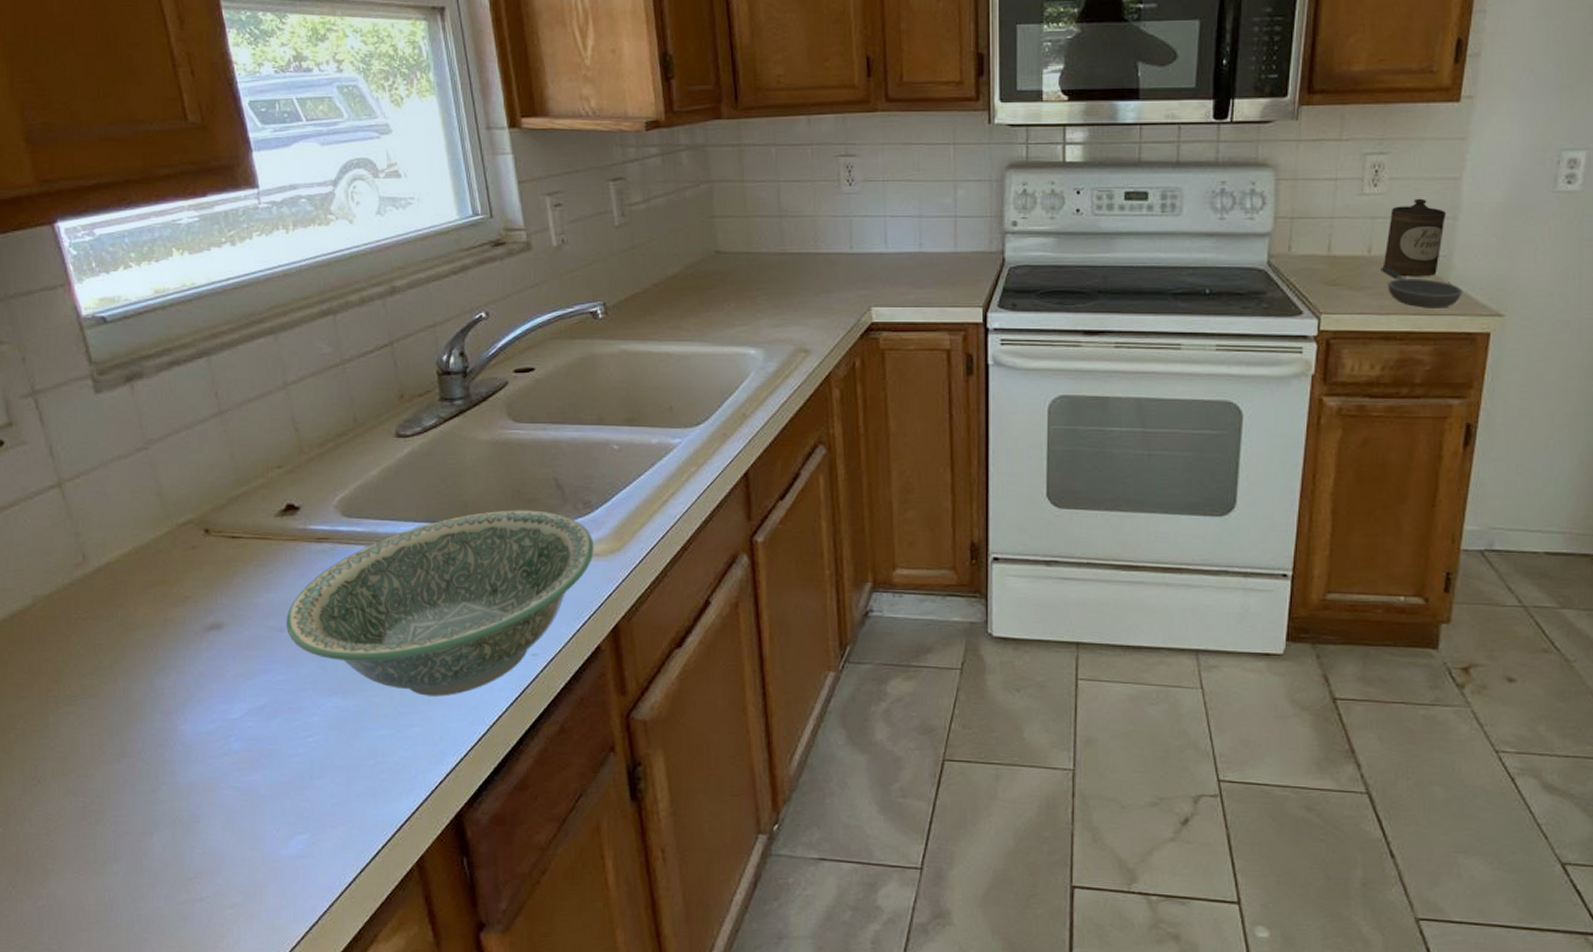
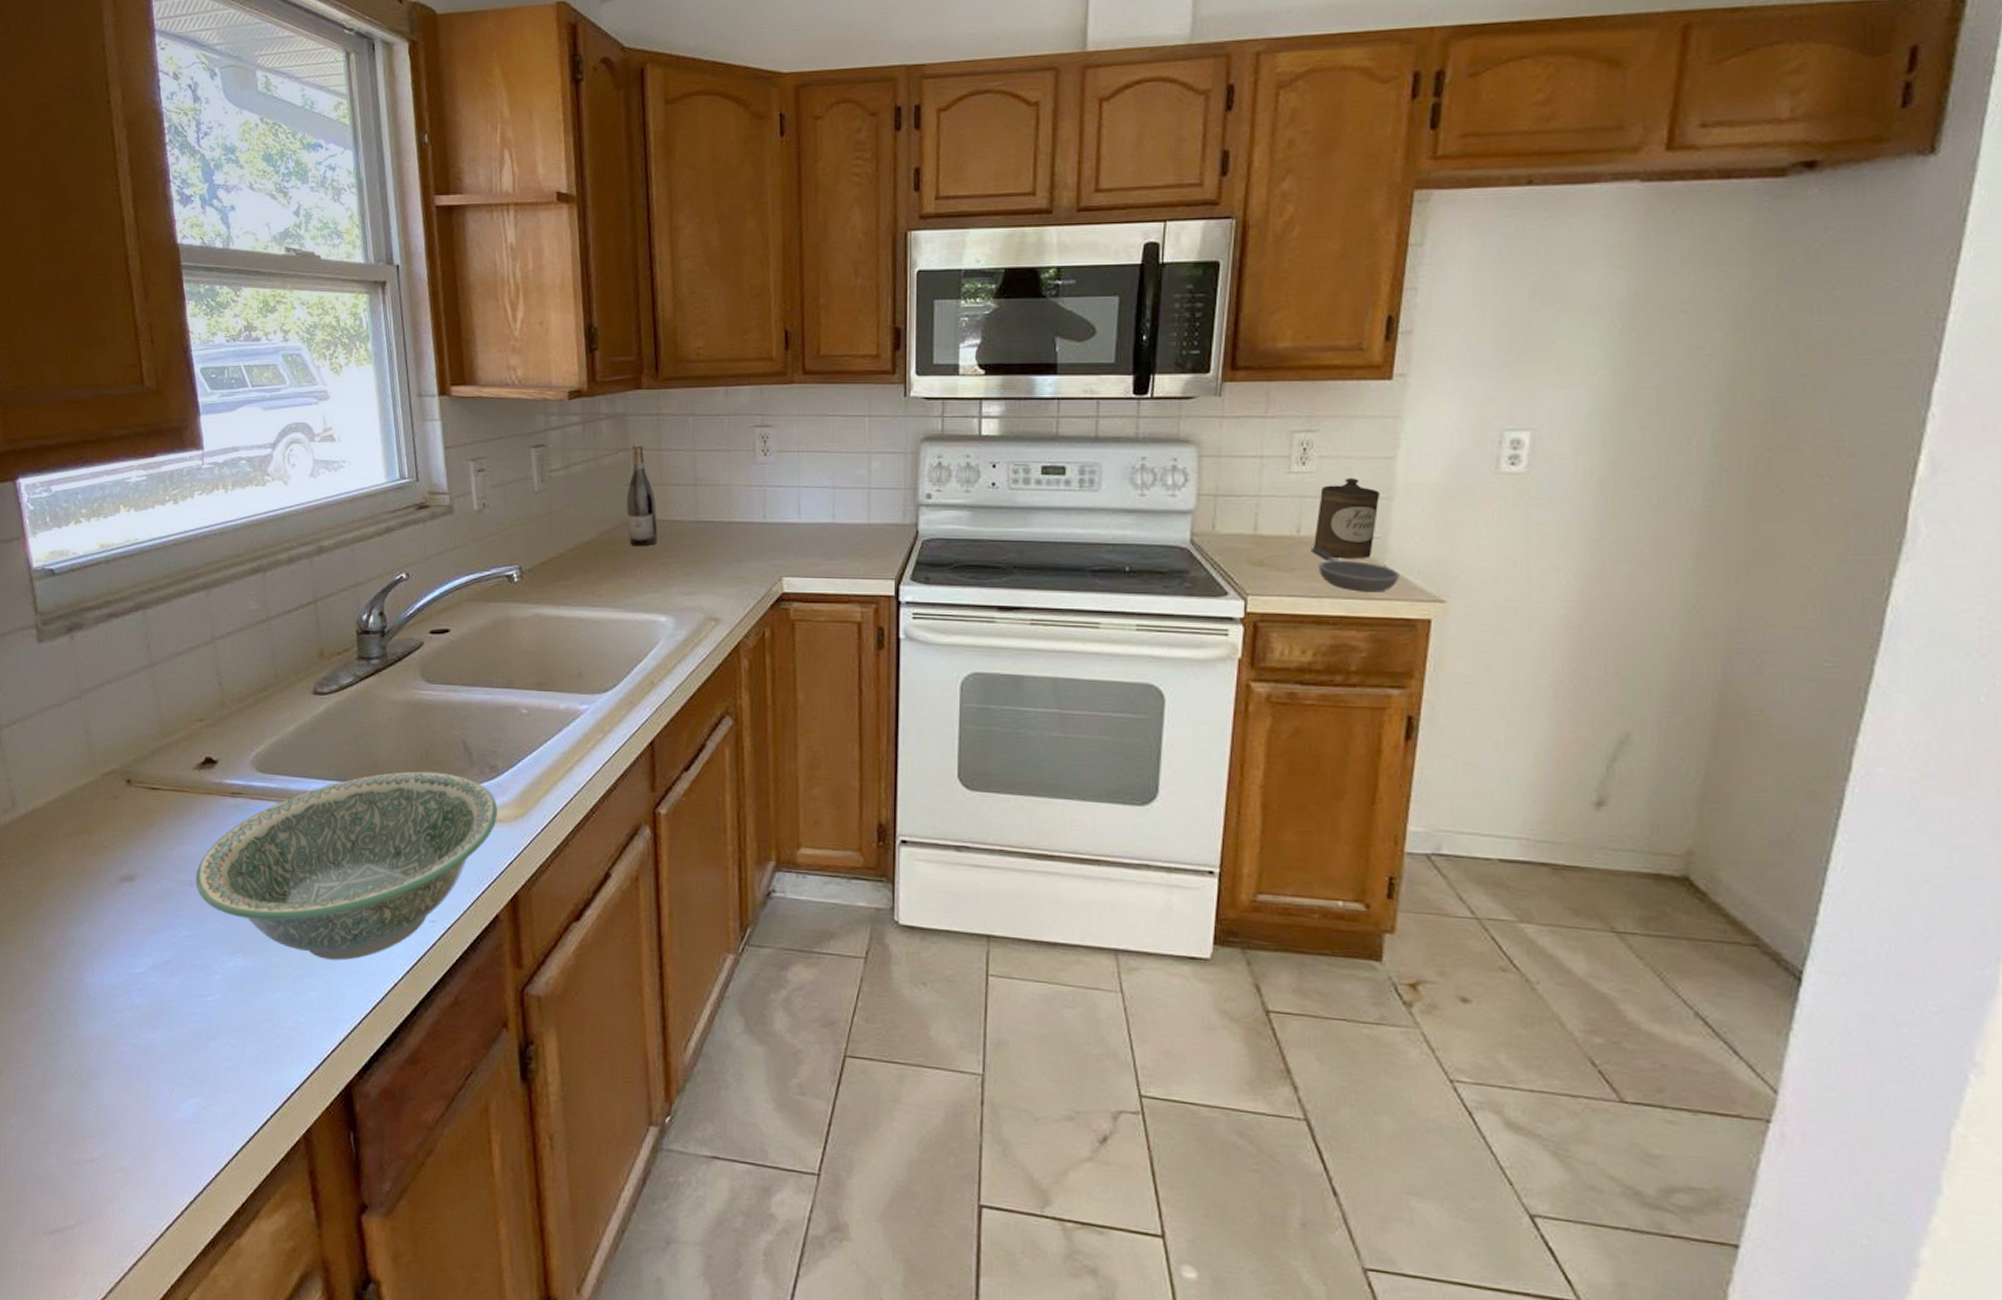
wine bottle: none [710,176,744,280] -> present [626,445,658,547]

